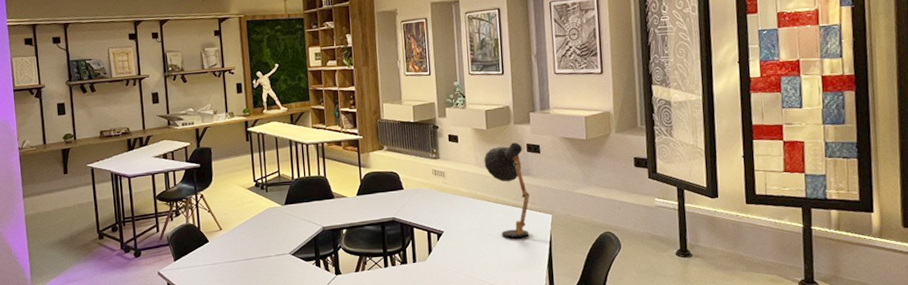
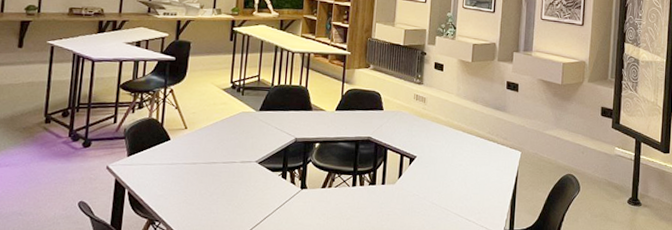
desk lamp: present [484,142,530,238] -> none [465,78,504,171]

